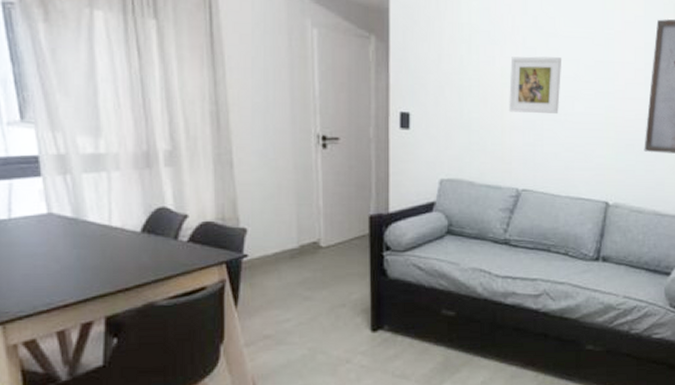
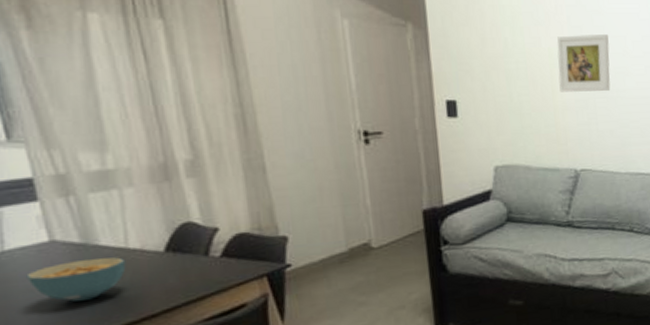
cereal bowl: none [27,232,108,269] -> present [26,257,126,302]

